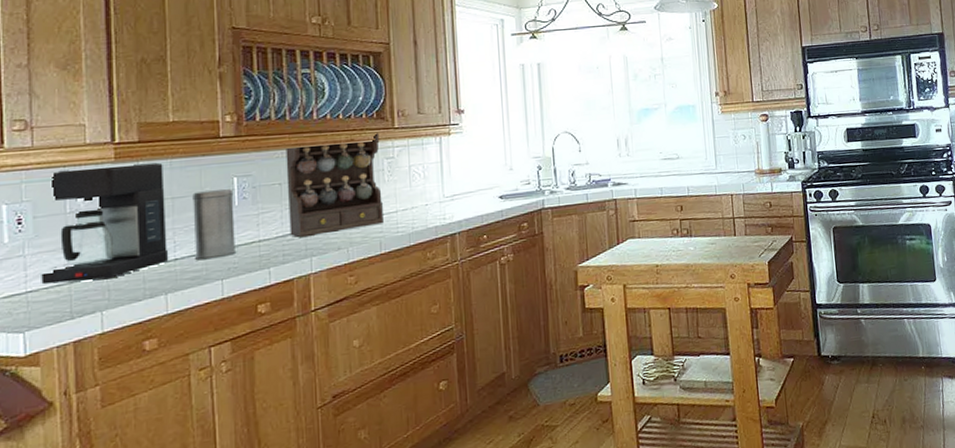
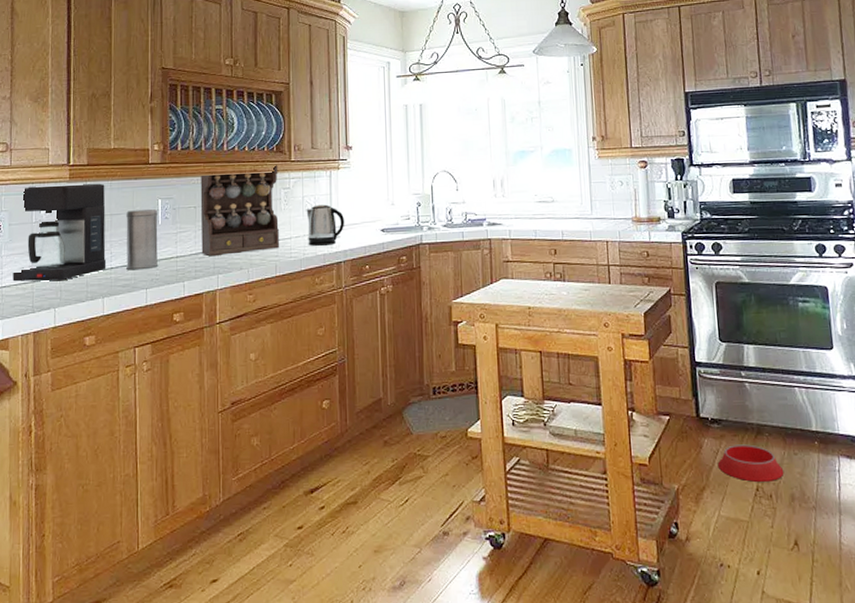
kettle: none [414,173,459,220] -> present [306,204,345,247]
pet bowl: none [838,376,896,411] -> present [717,444,784,482]

